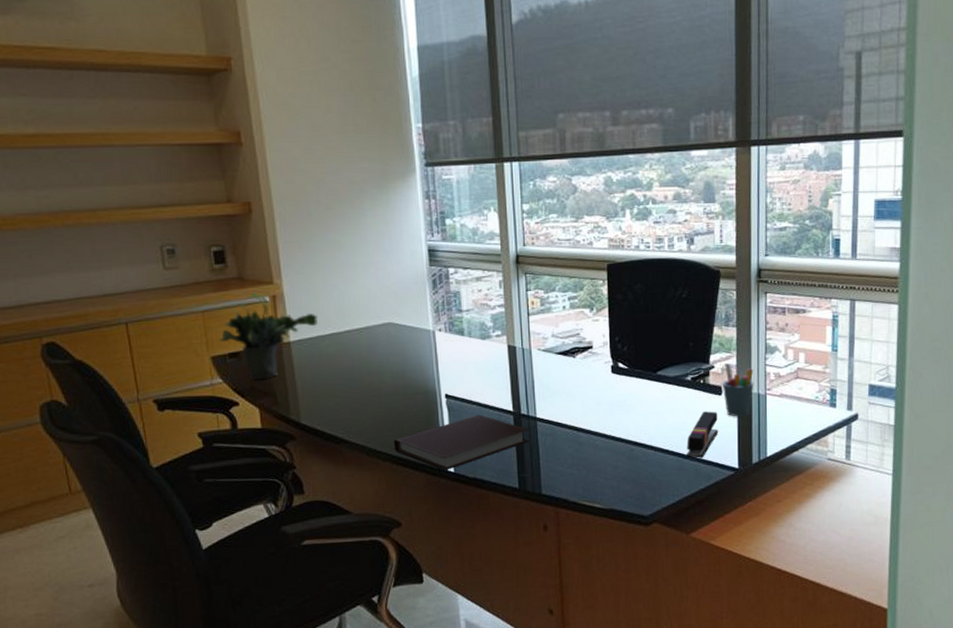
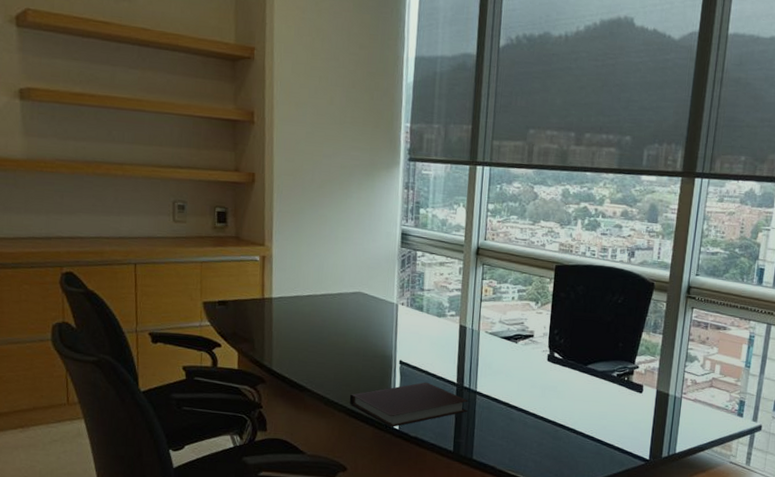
potted plant: present [220,291,318,379] -> none [213,250,298,327]
stapler: present [687,411,718,458] -> none [605,405,637,446]
pen holder: present [722,363,754,417] -> none [643,365,673,415]

